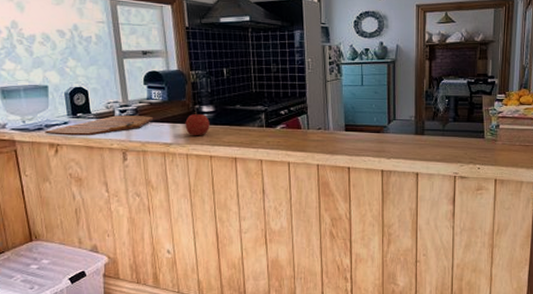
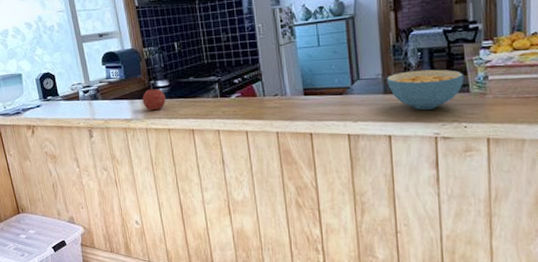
cutting board: present [45,115,154,136] -> none [22,94,114,118]
cereal bowl: none [419,115,481,151] -> present [387,69,465,110]

